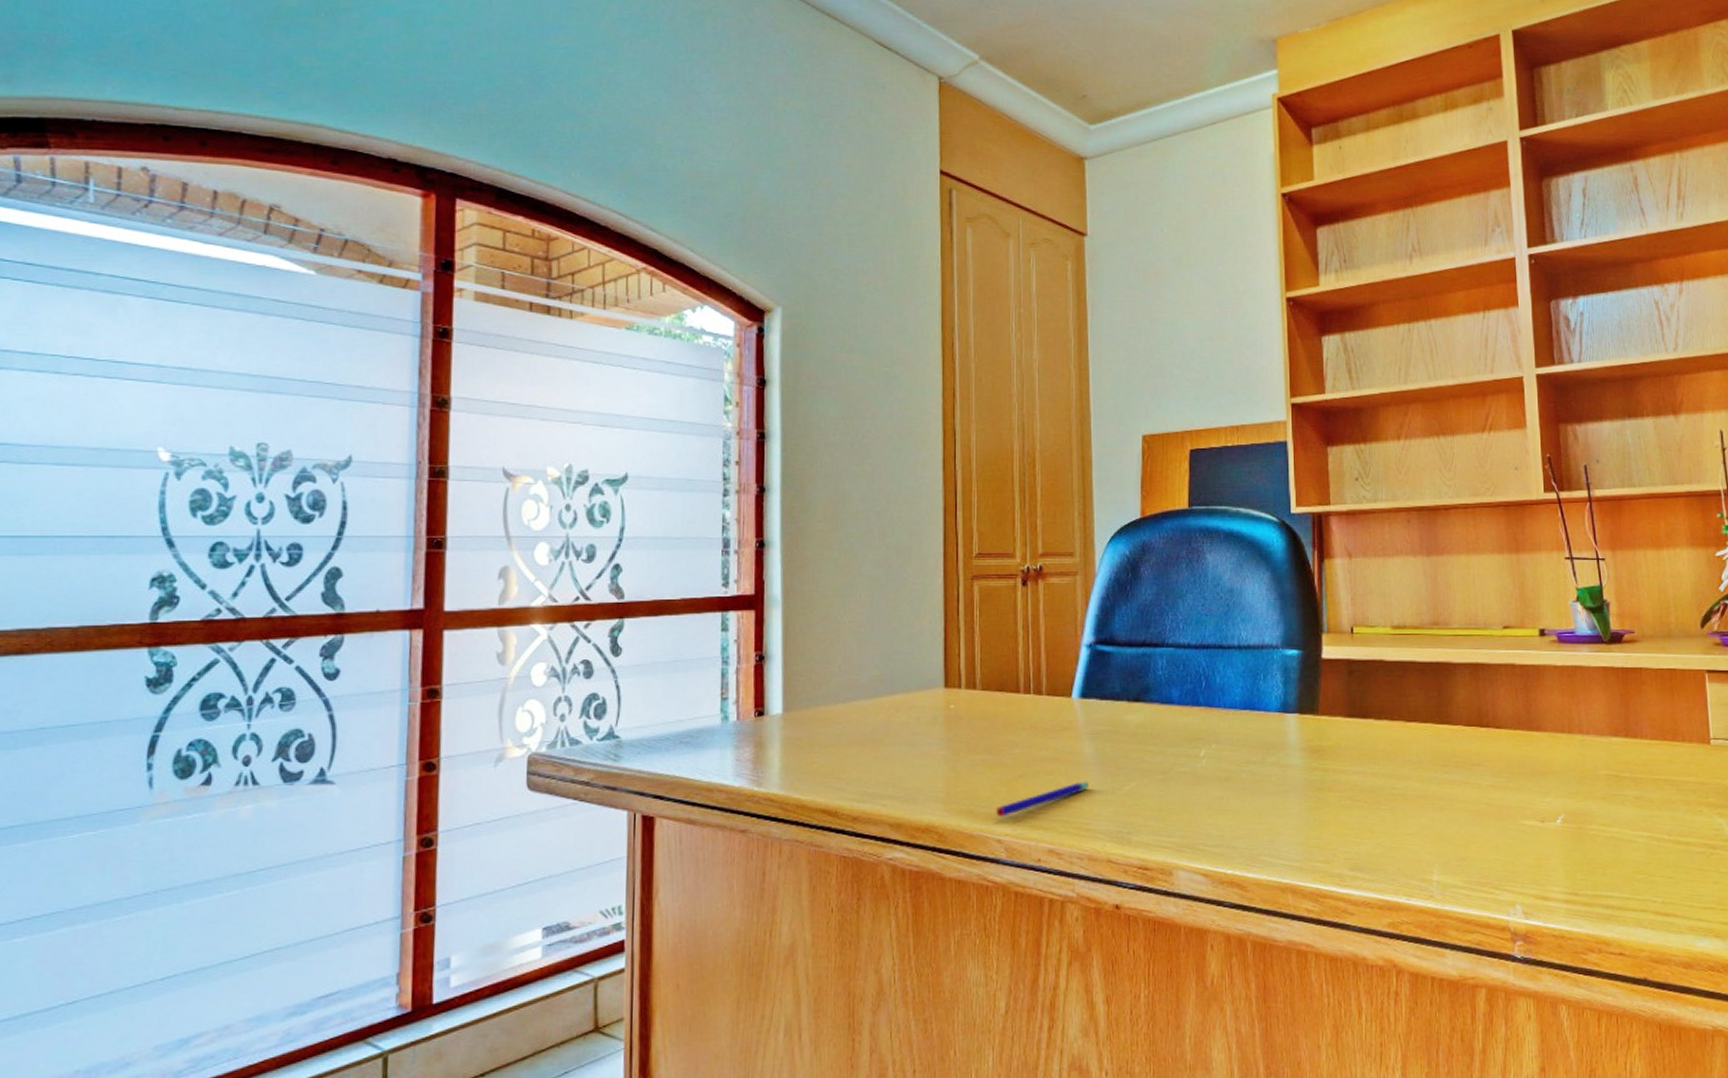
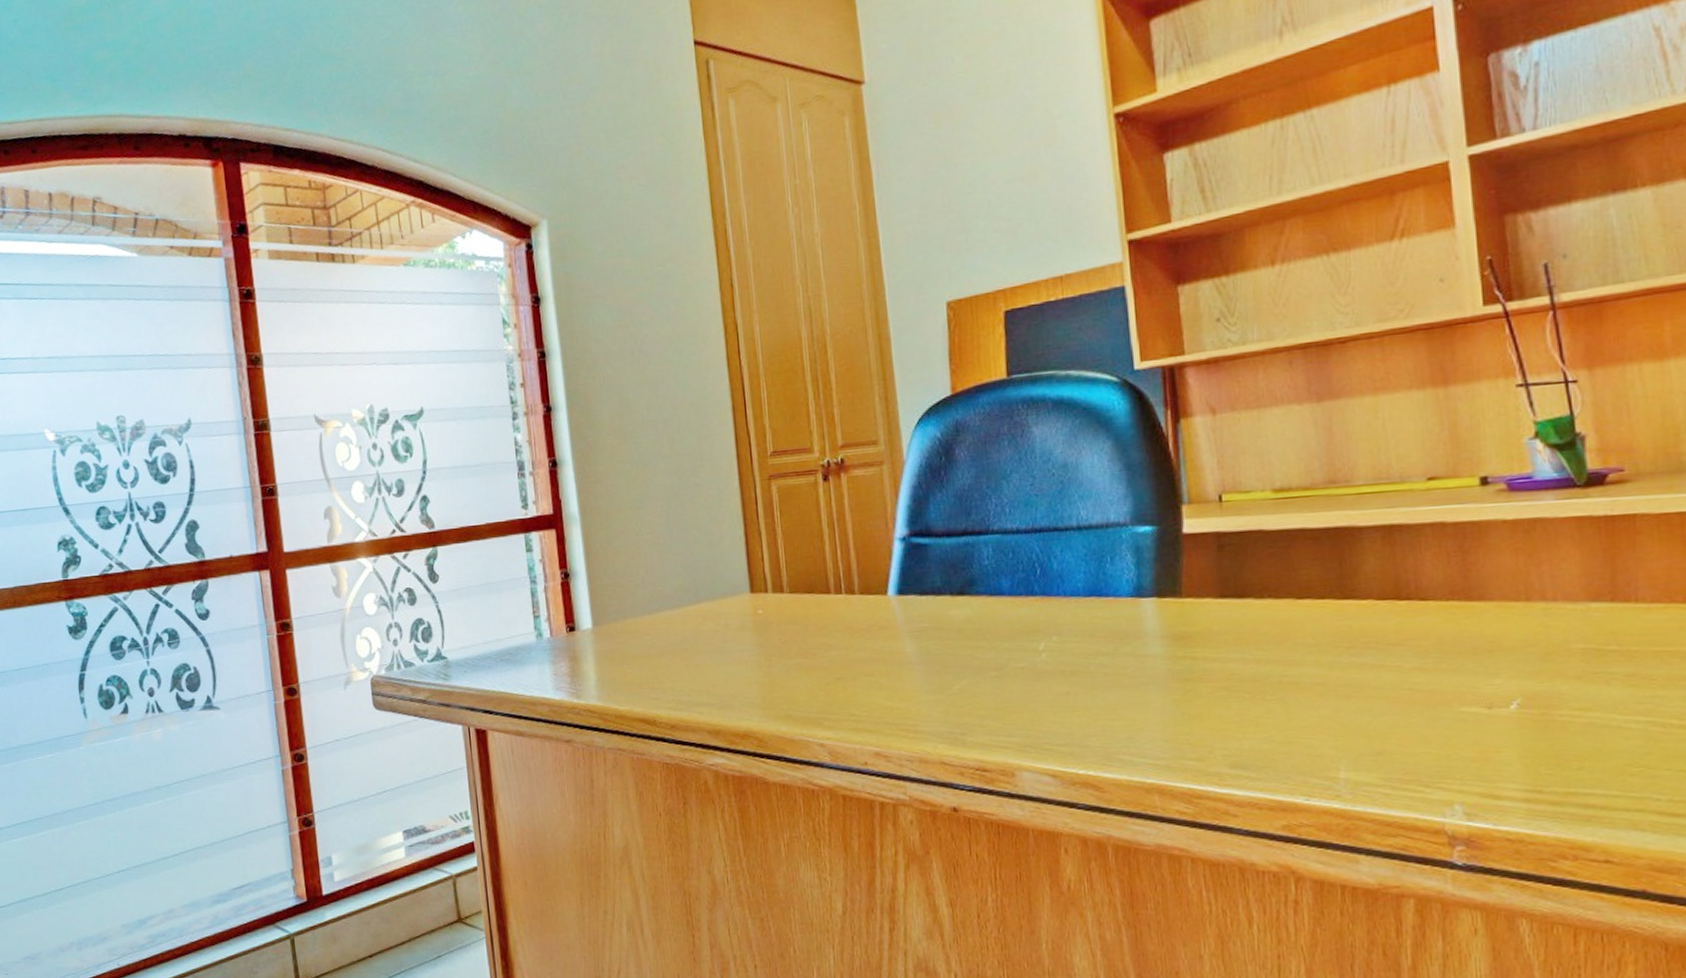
pen: present [995,781,1089,817] -> none [815,681,914,721]

